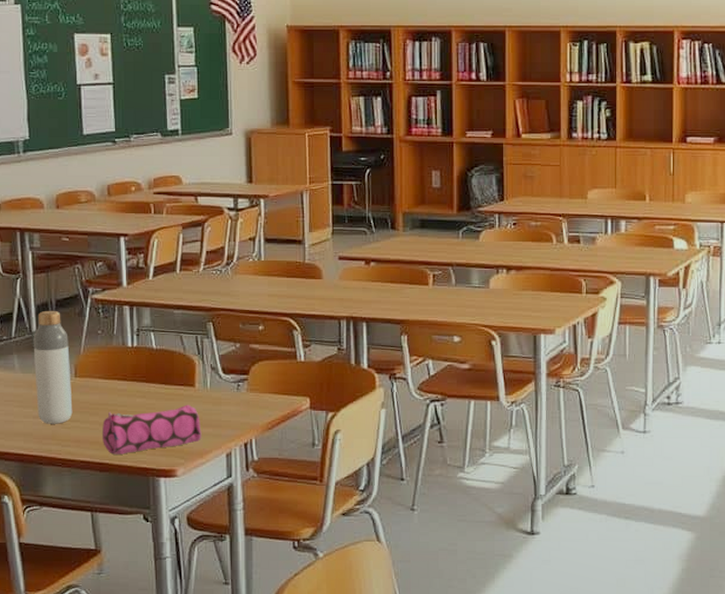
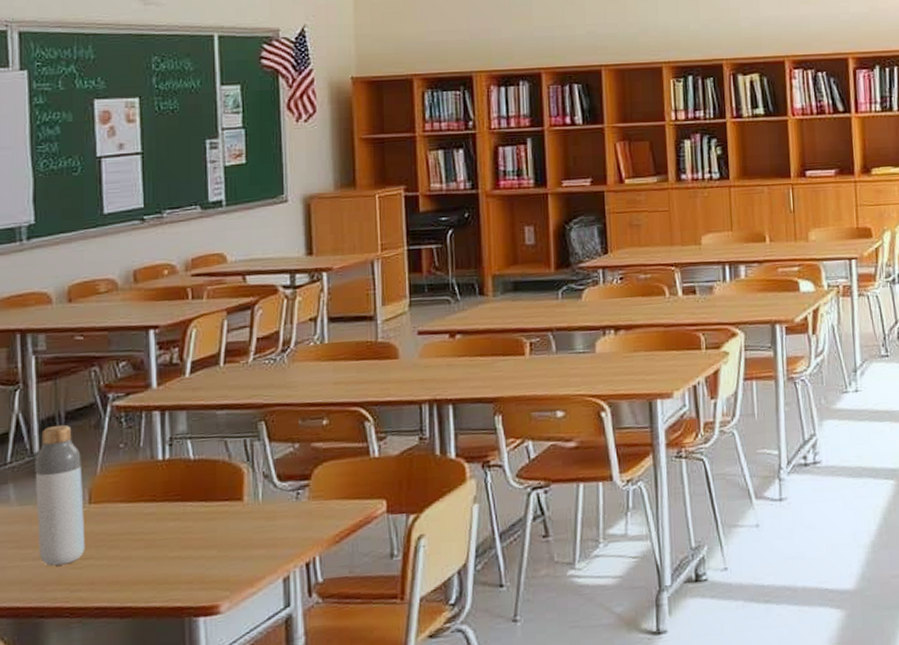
pencil case: present [102,404,202,455] -> none [124,522,252,595]

